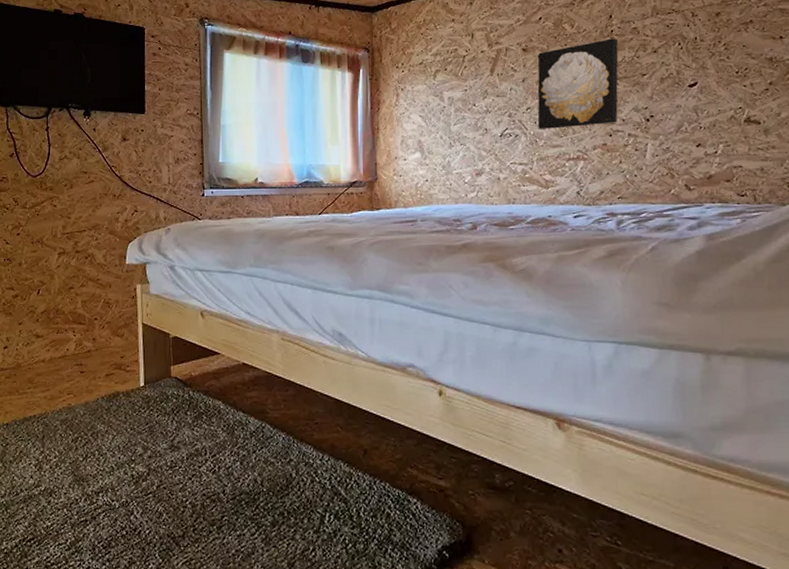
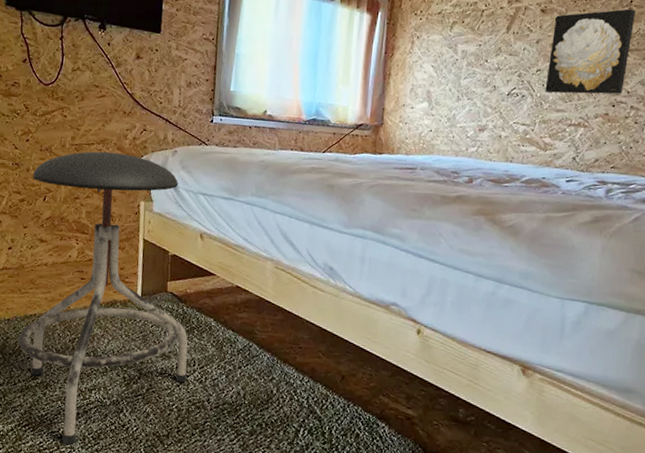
stool: none [18,237,199,558] -> present [17,151,188,445]

